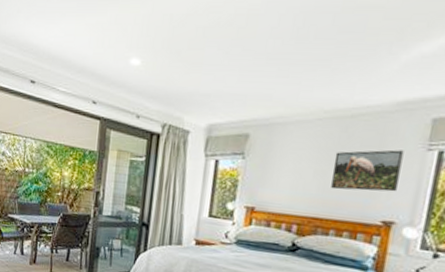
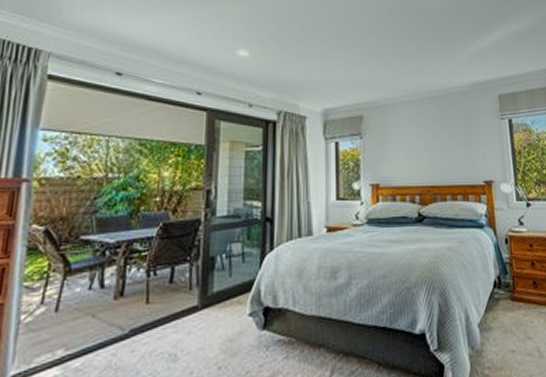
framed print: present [331,149,404,192] -> none [437,121,488,158]

